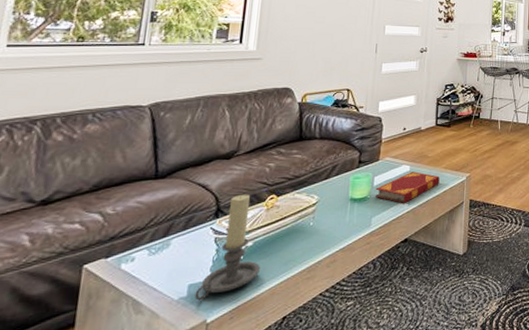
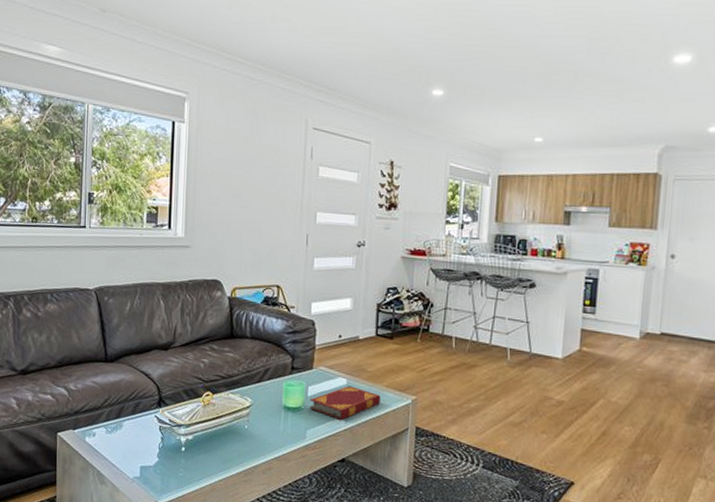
candle holder: present [195,194,260,301] -> none [146,386,201,483]

